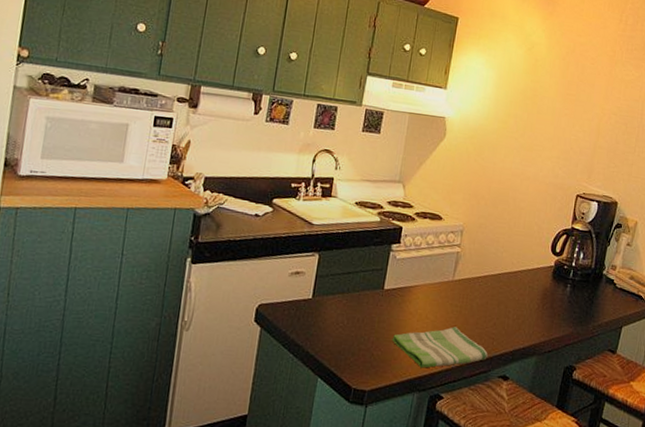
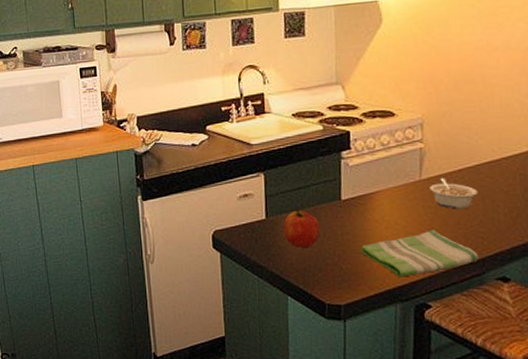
apple: none [326,292,361,331] -> present [283,209,320,248]
legume: none [459,281,496,311] -> present [429,177,478,210]

